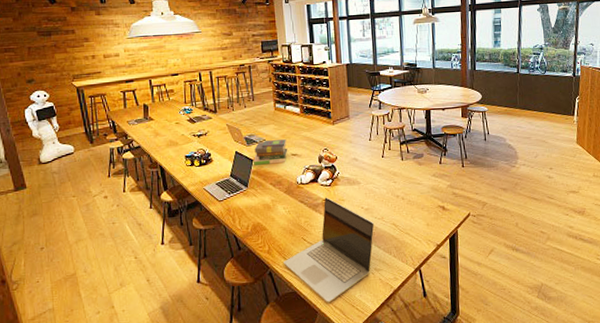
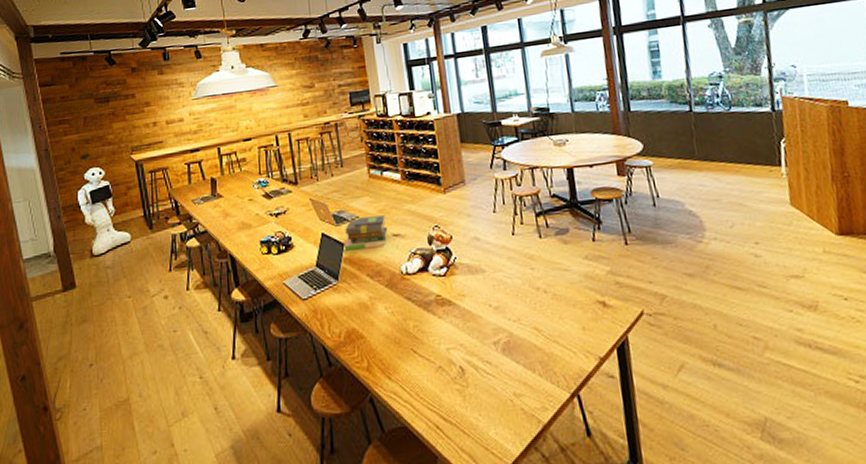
laptop: present [283,197,375,304] -> none [387,292,509,445]

